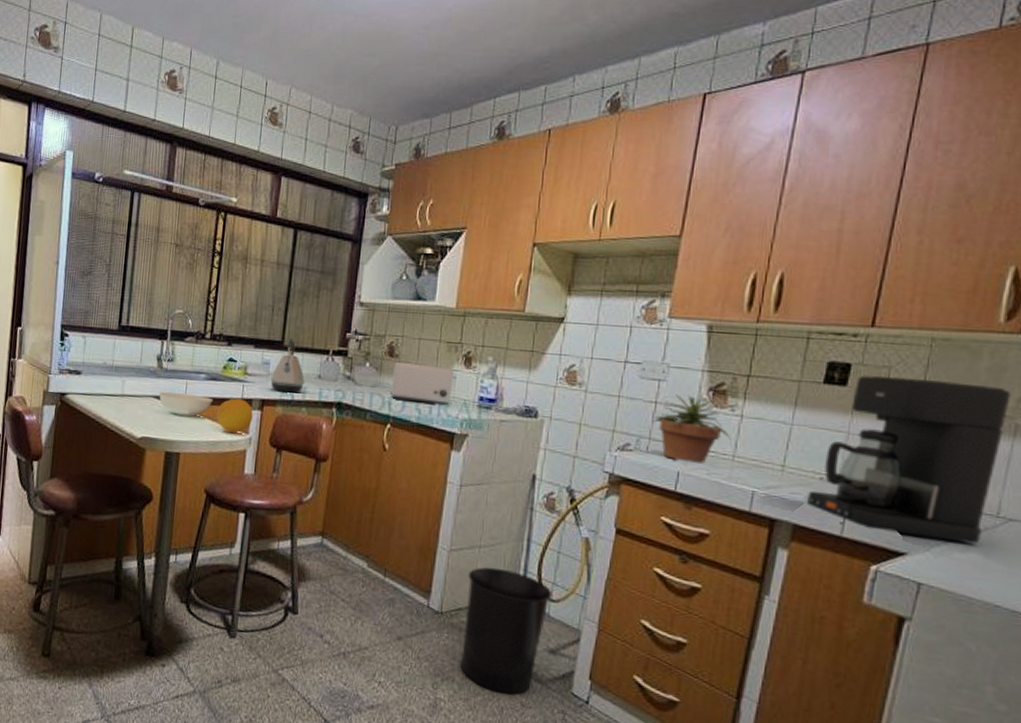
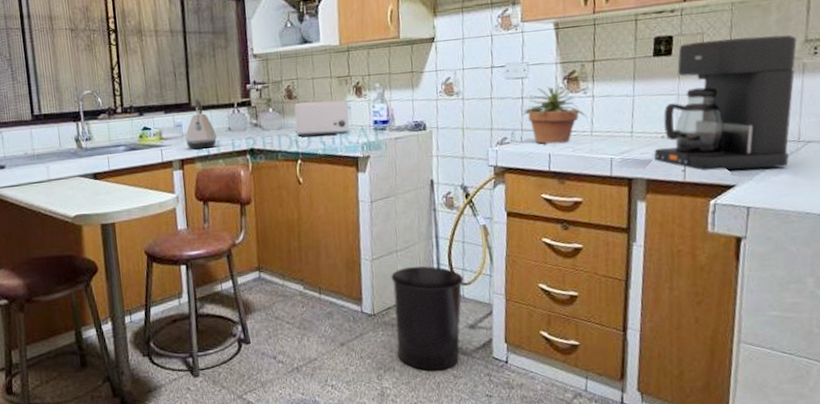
bowl: present [159,392,213,417] -> none [84,166,136,189]
fruit: present [217,397,253,433] -> none [142,162,176,195]

